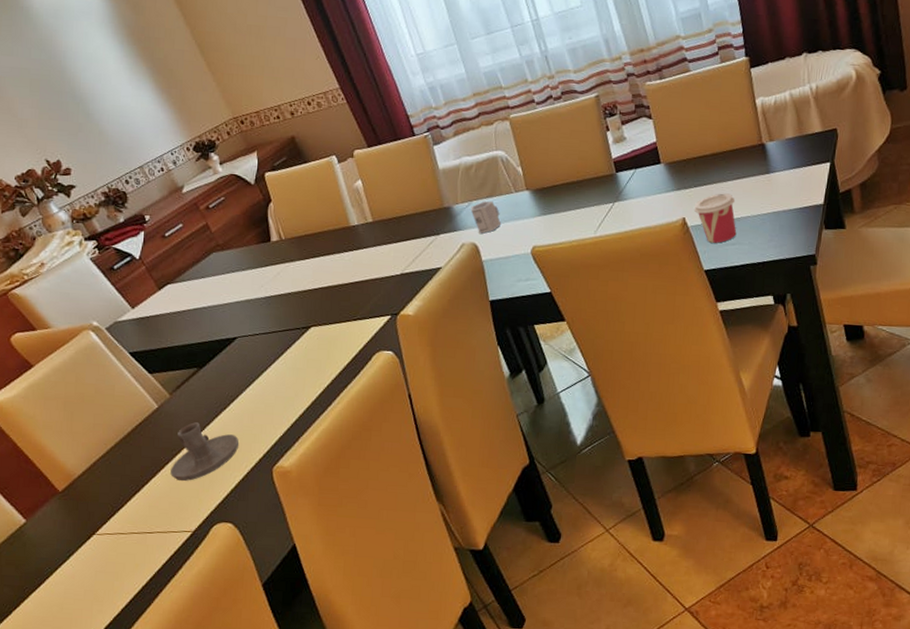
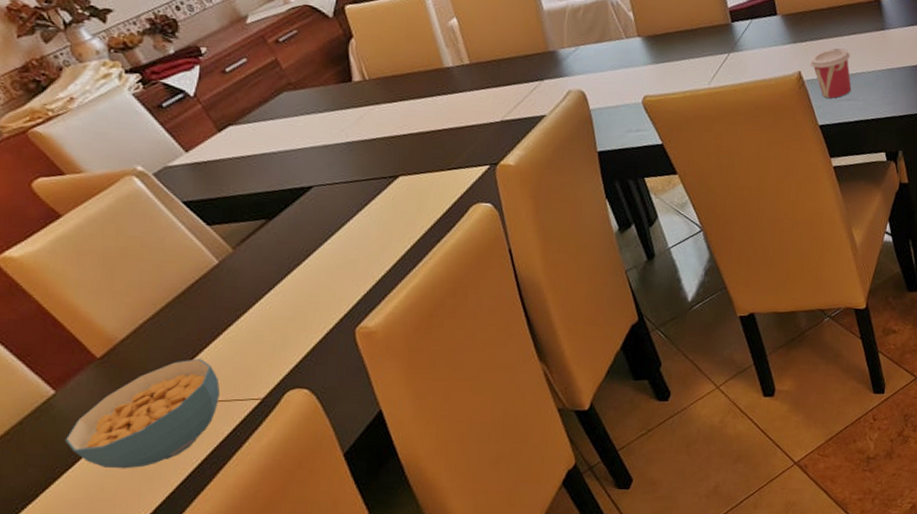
cereal bowl: none [33,493,159,592] -> present [65,359,221,469]
candle holder: present [170,422,240,481] -> none [234,279,317,344]
cup: present [470,200,502,234] -> none [578,45,611,81]

